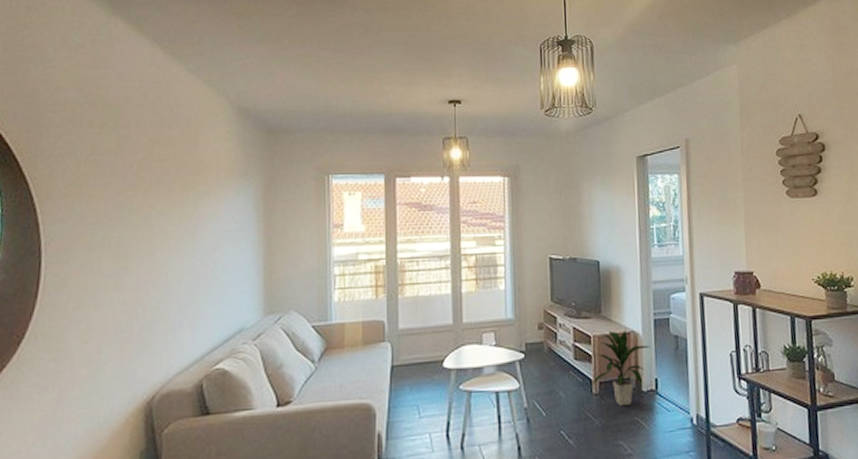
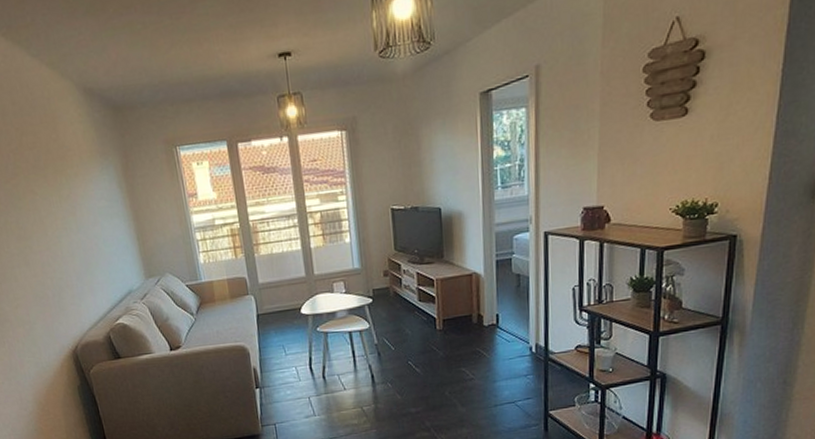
indoor plant: present [590,330,650,405] -> none [434,272,492,339]

